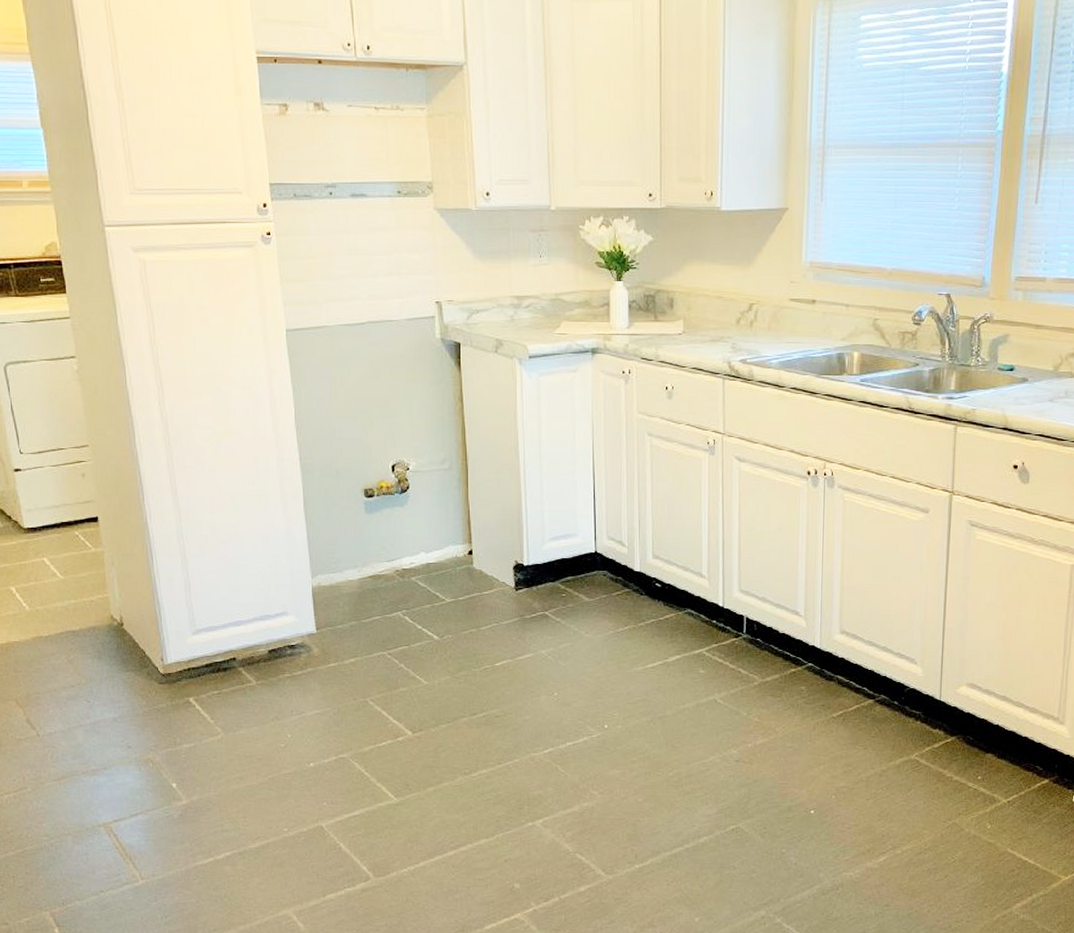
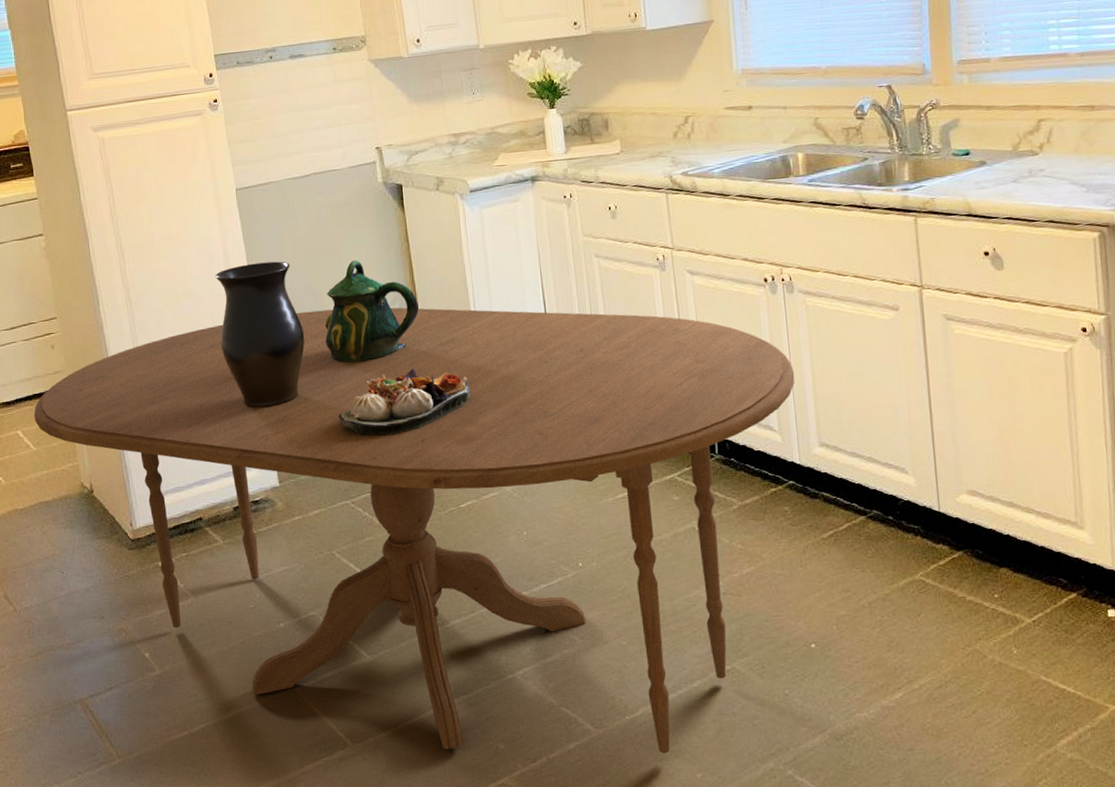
dining table: none [61,463,826,899] -> present [34,307,795,754]
vase: none [260,409,351,555] -> present [215,261,305,408]
ceramic pitcher: none [371,415,468,517] -> present [325,259,419,363]
food plate: none [380,529,514,592] -> present [339,369,471,436]

